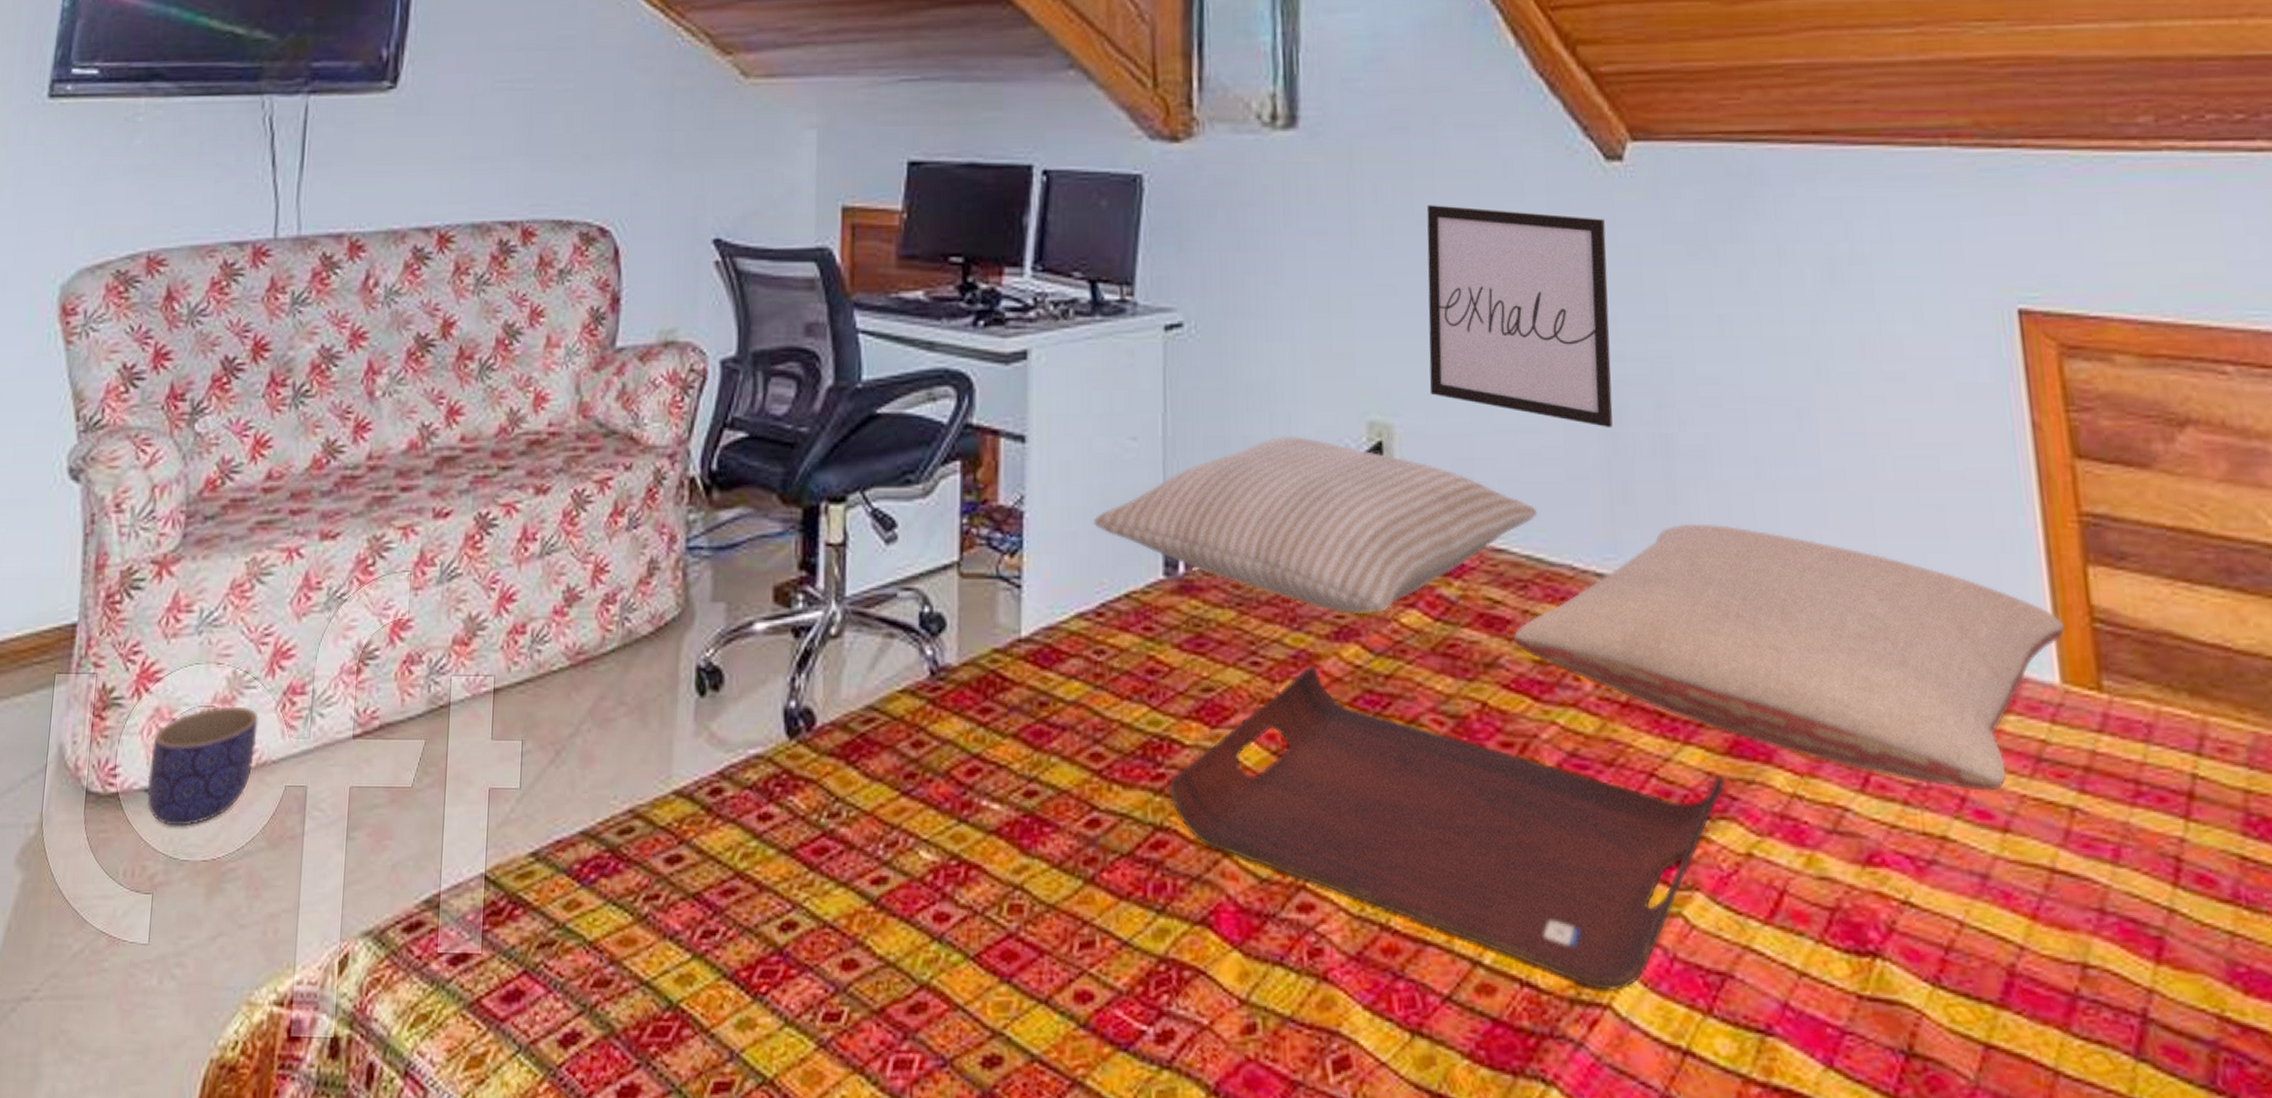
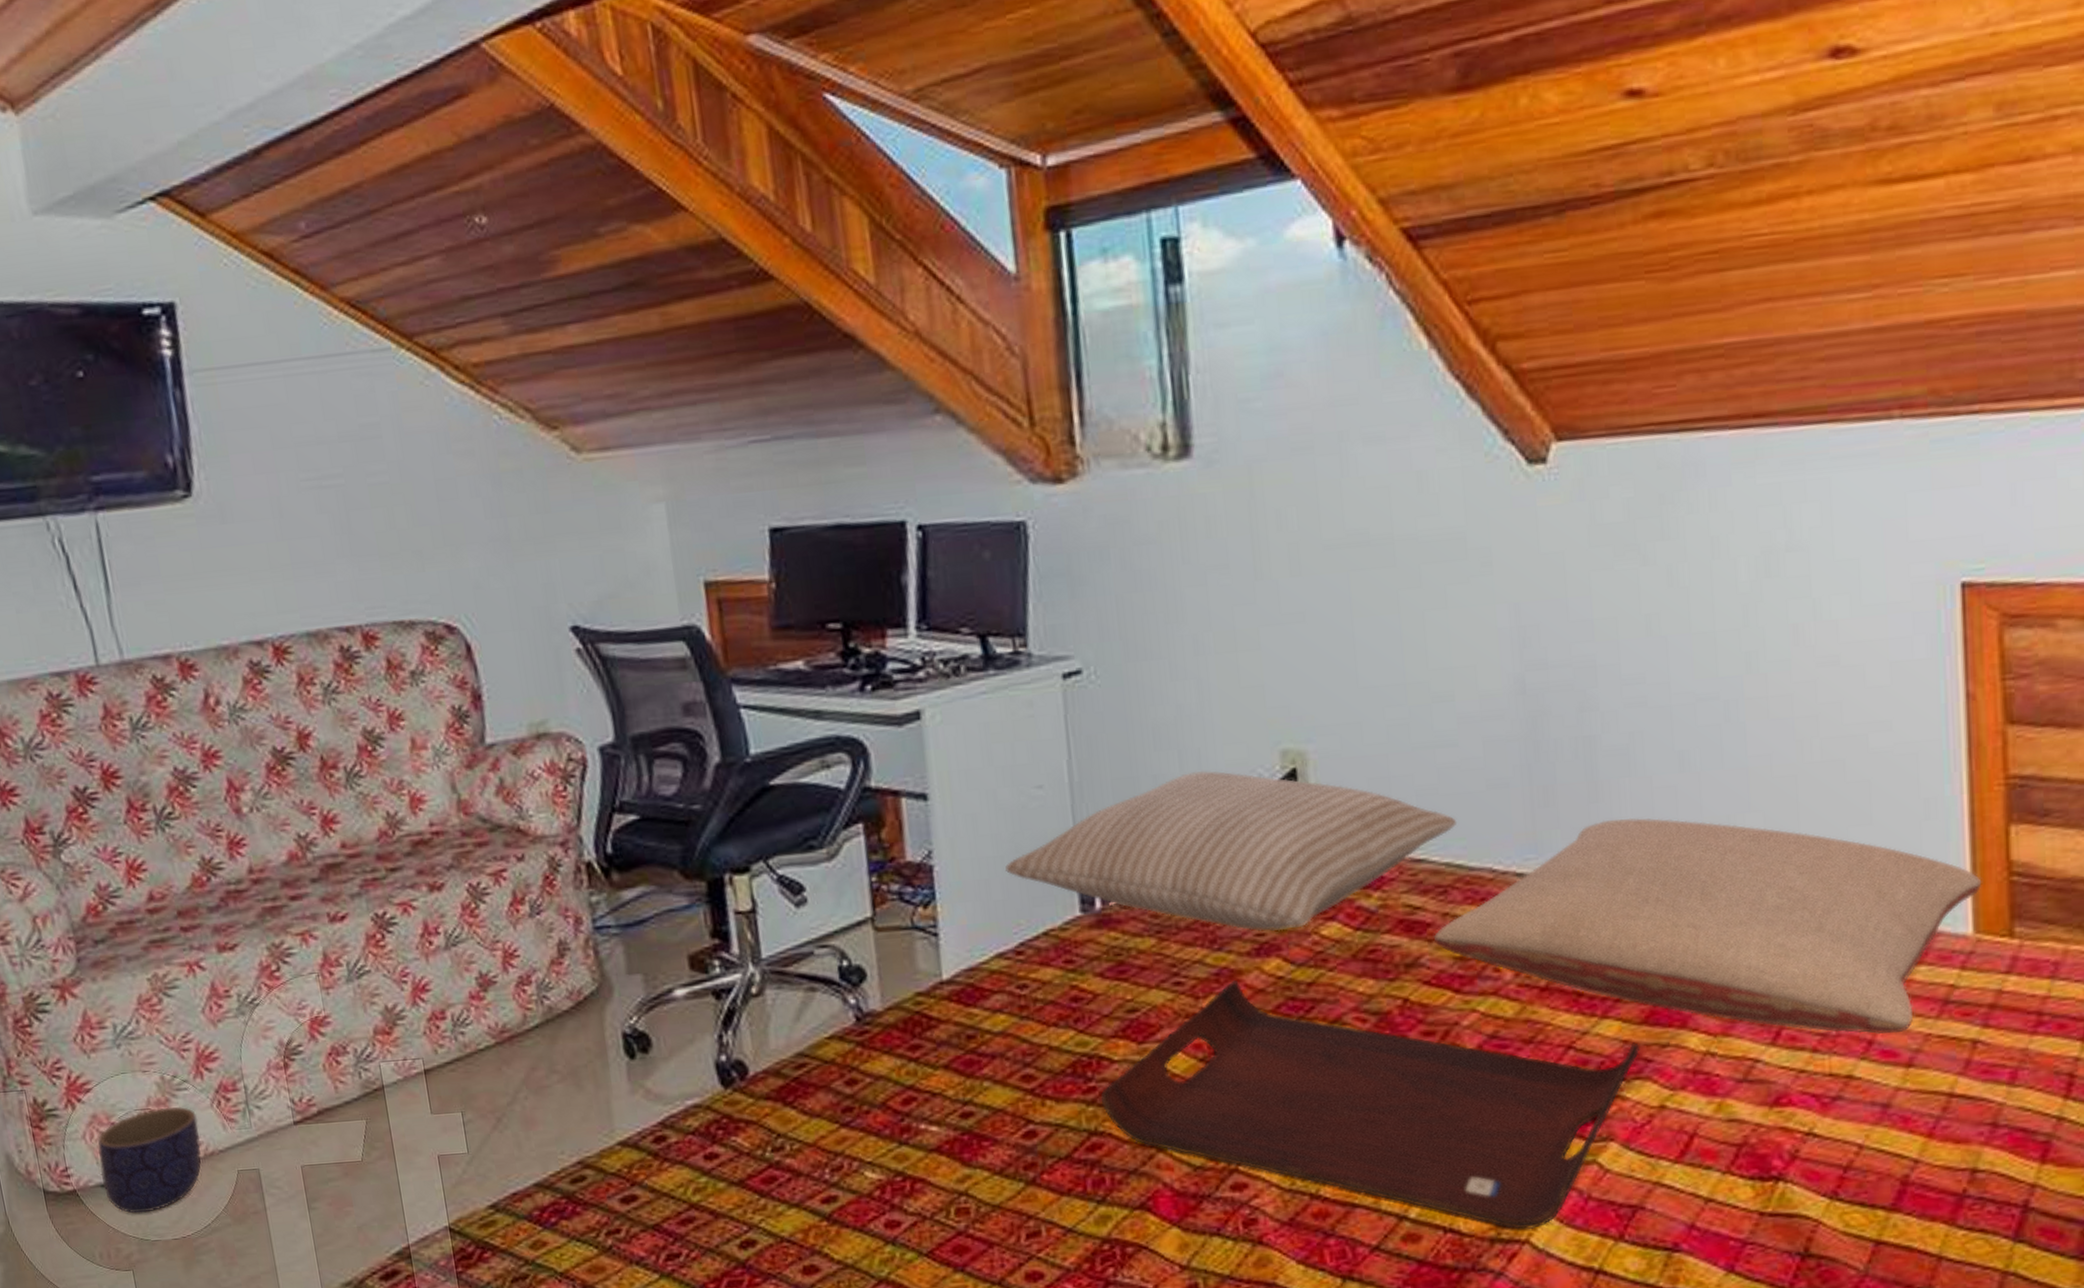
wall art: present [1426,205,1613,429] -> none [1335,526,1534,736]

